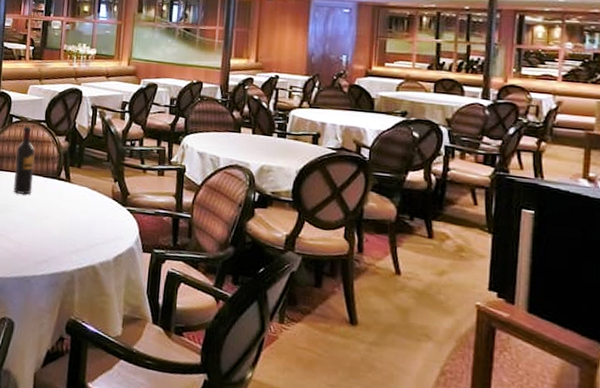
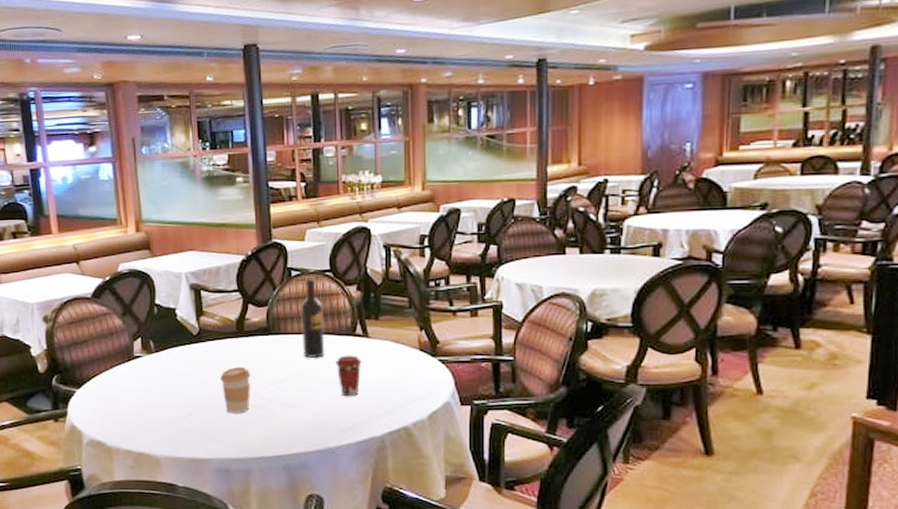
coffee cup: none [40,195,62,233] -> present [336,355,362,397]

